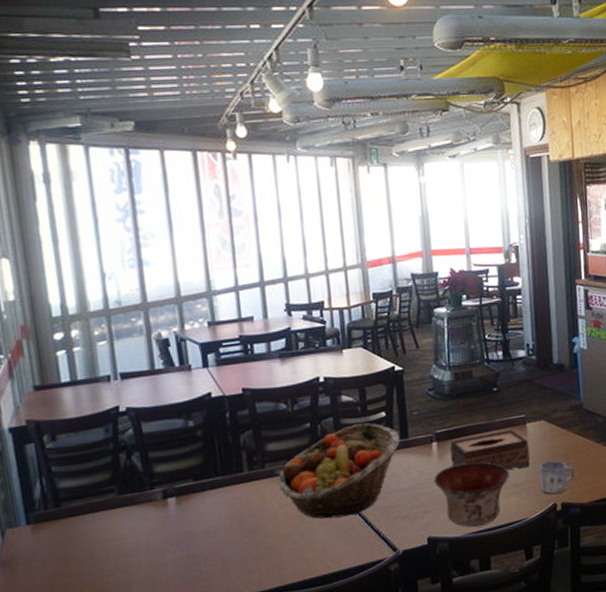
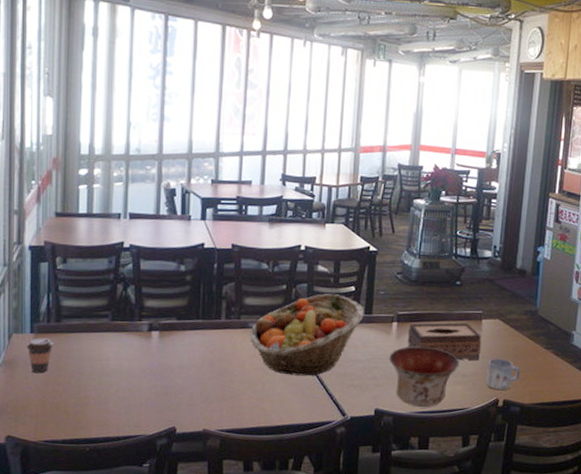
coffee cup: none [24,527,57,569] -> present [26,338,54,374]

